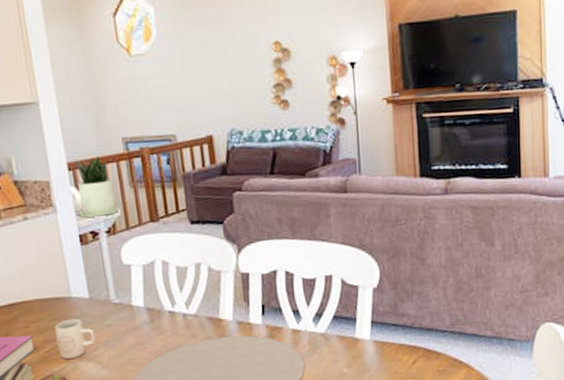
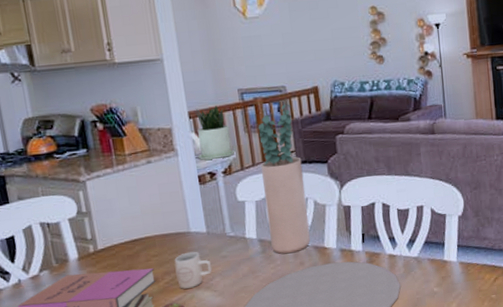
vase: none [144,147,204,325] -> present [257,96,310,254]

